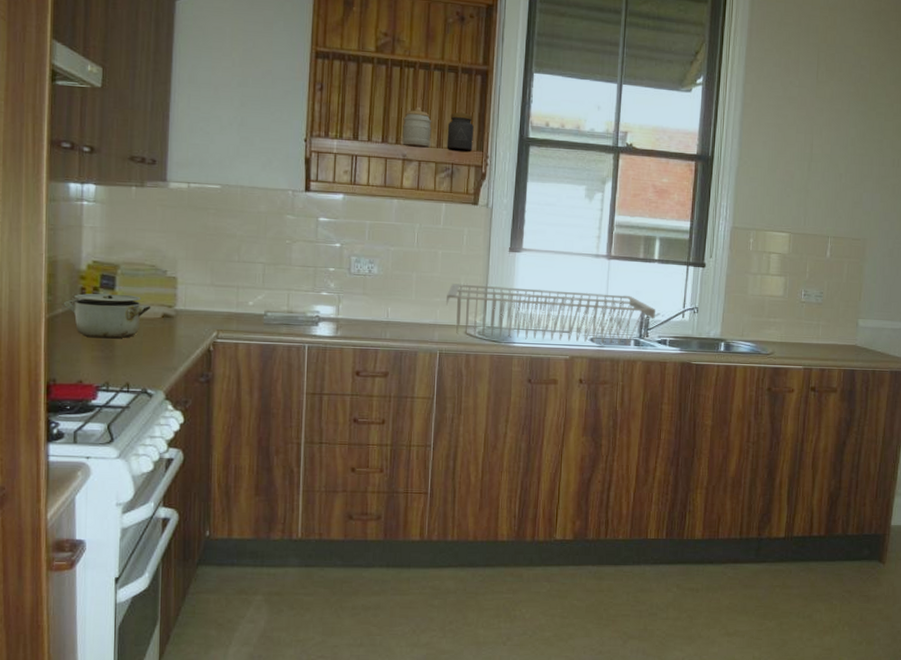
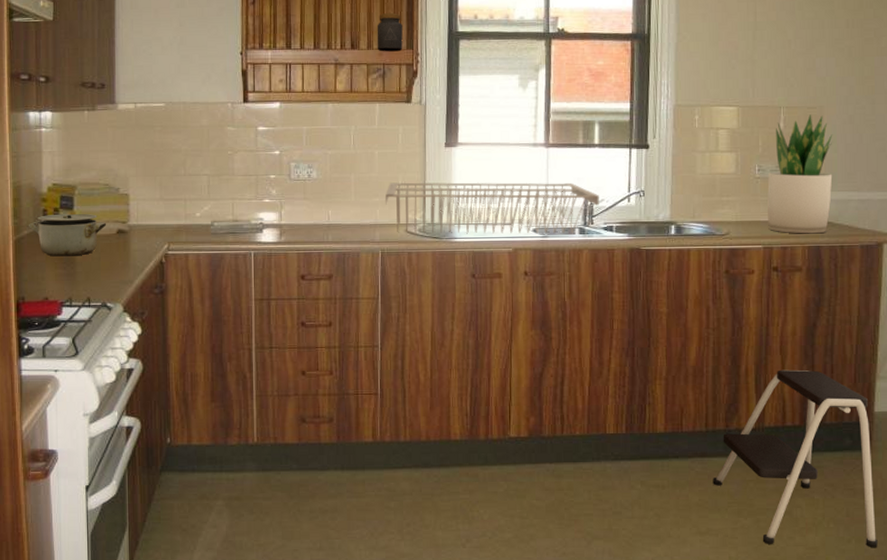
jar: present [401,106,432,149] -> none [332,11,362,52]
step stool: none [743,483,886,650] -> present [713,369,878,548]
planter: none [809,245,873,358] -> present [766,114,833,234]

